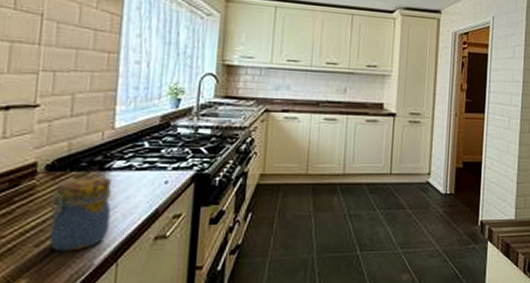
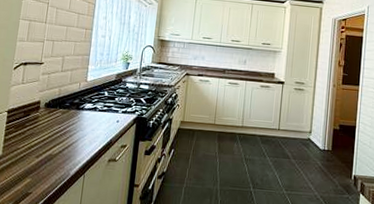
jar: present [45,175,112,252] -> none [42,112,83,164]

